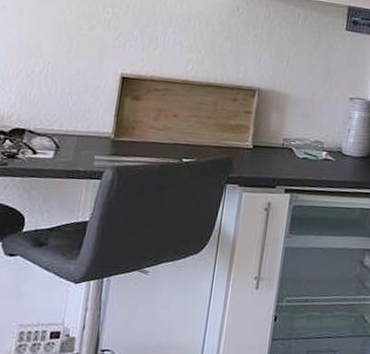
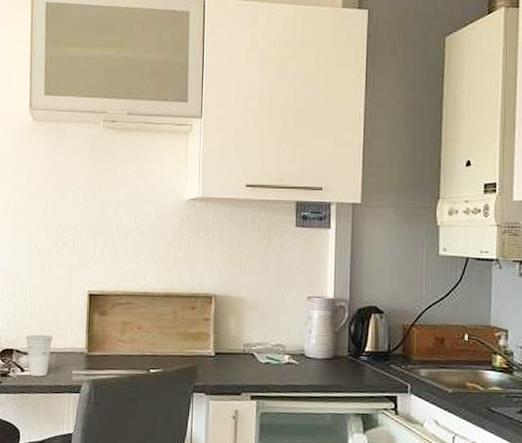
cup: none [42,115,75,160] -> present [26,334,53,377]

